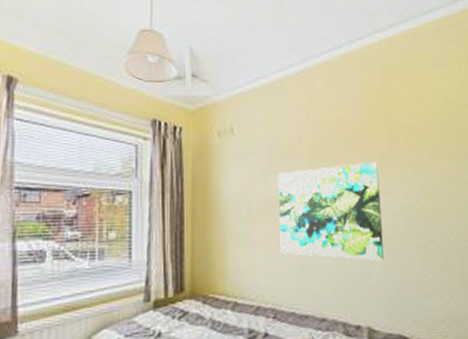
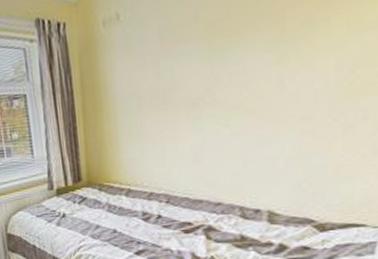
wall art: present [277,161,385,261] -> none [170,28,299,145]

